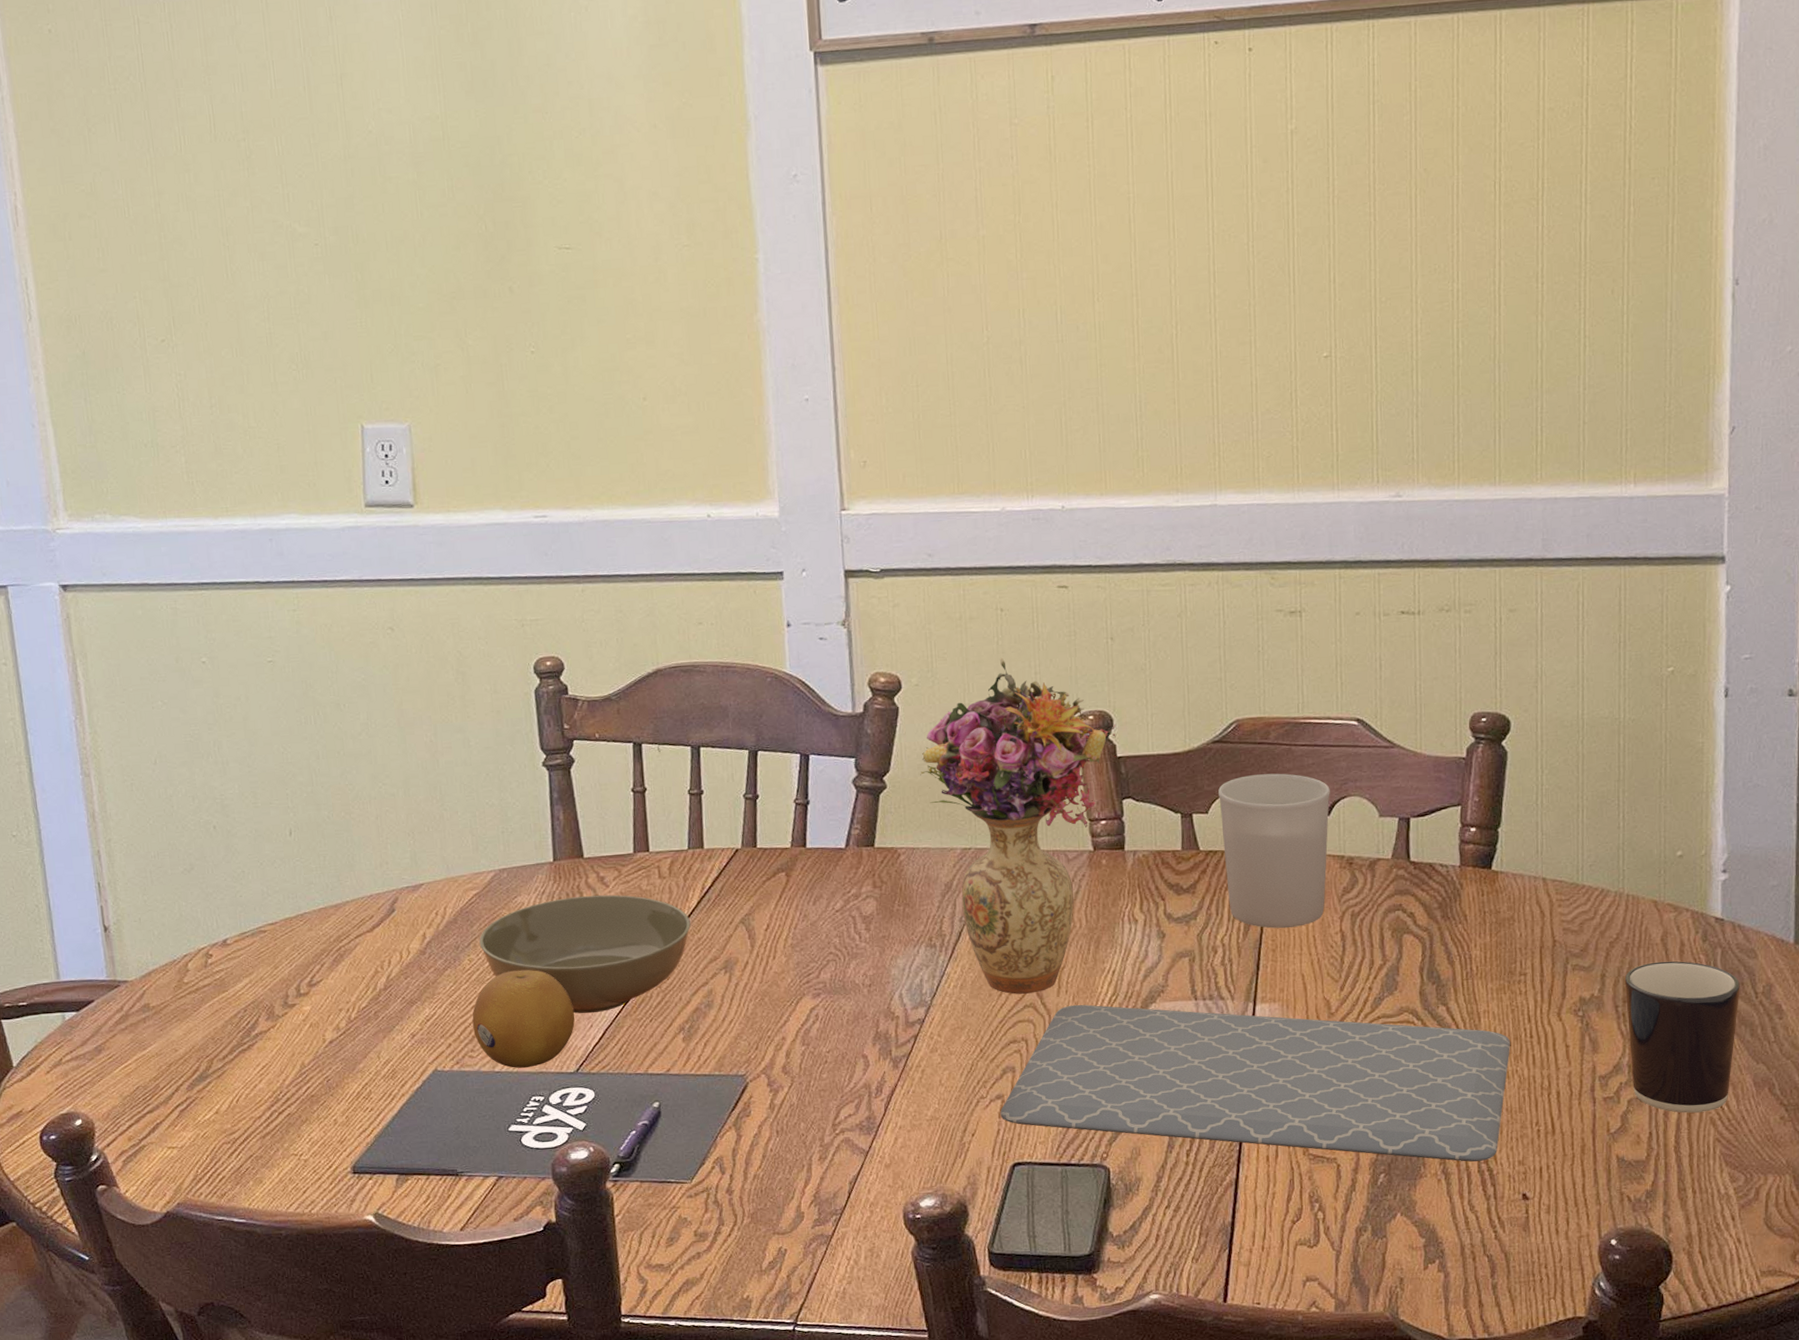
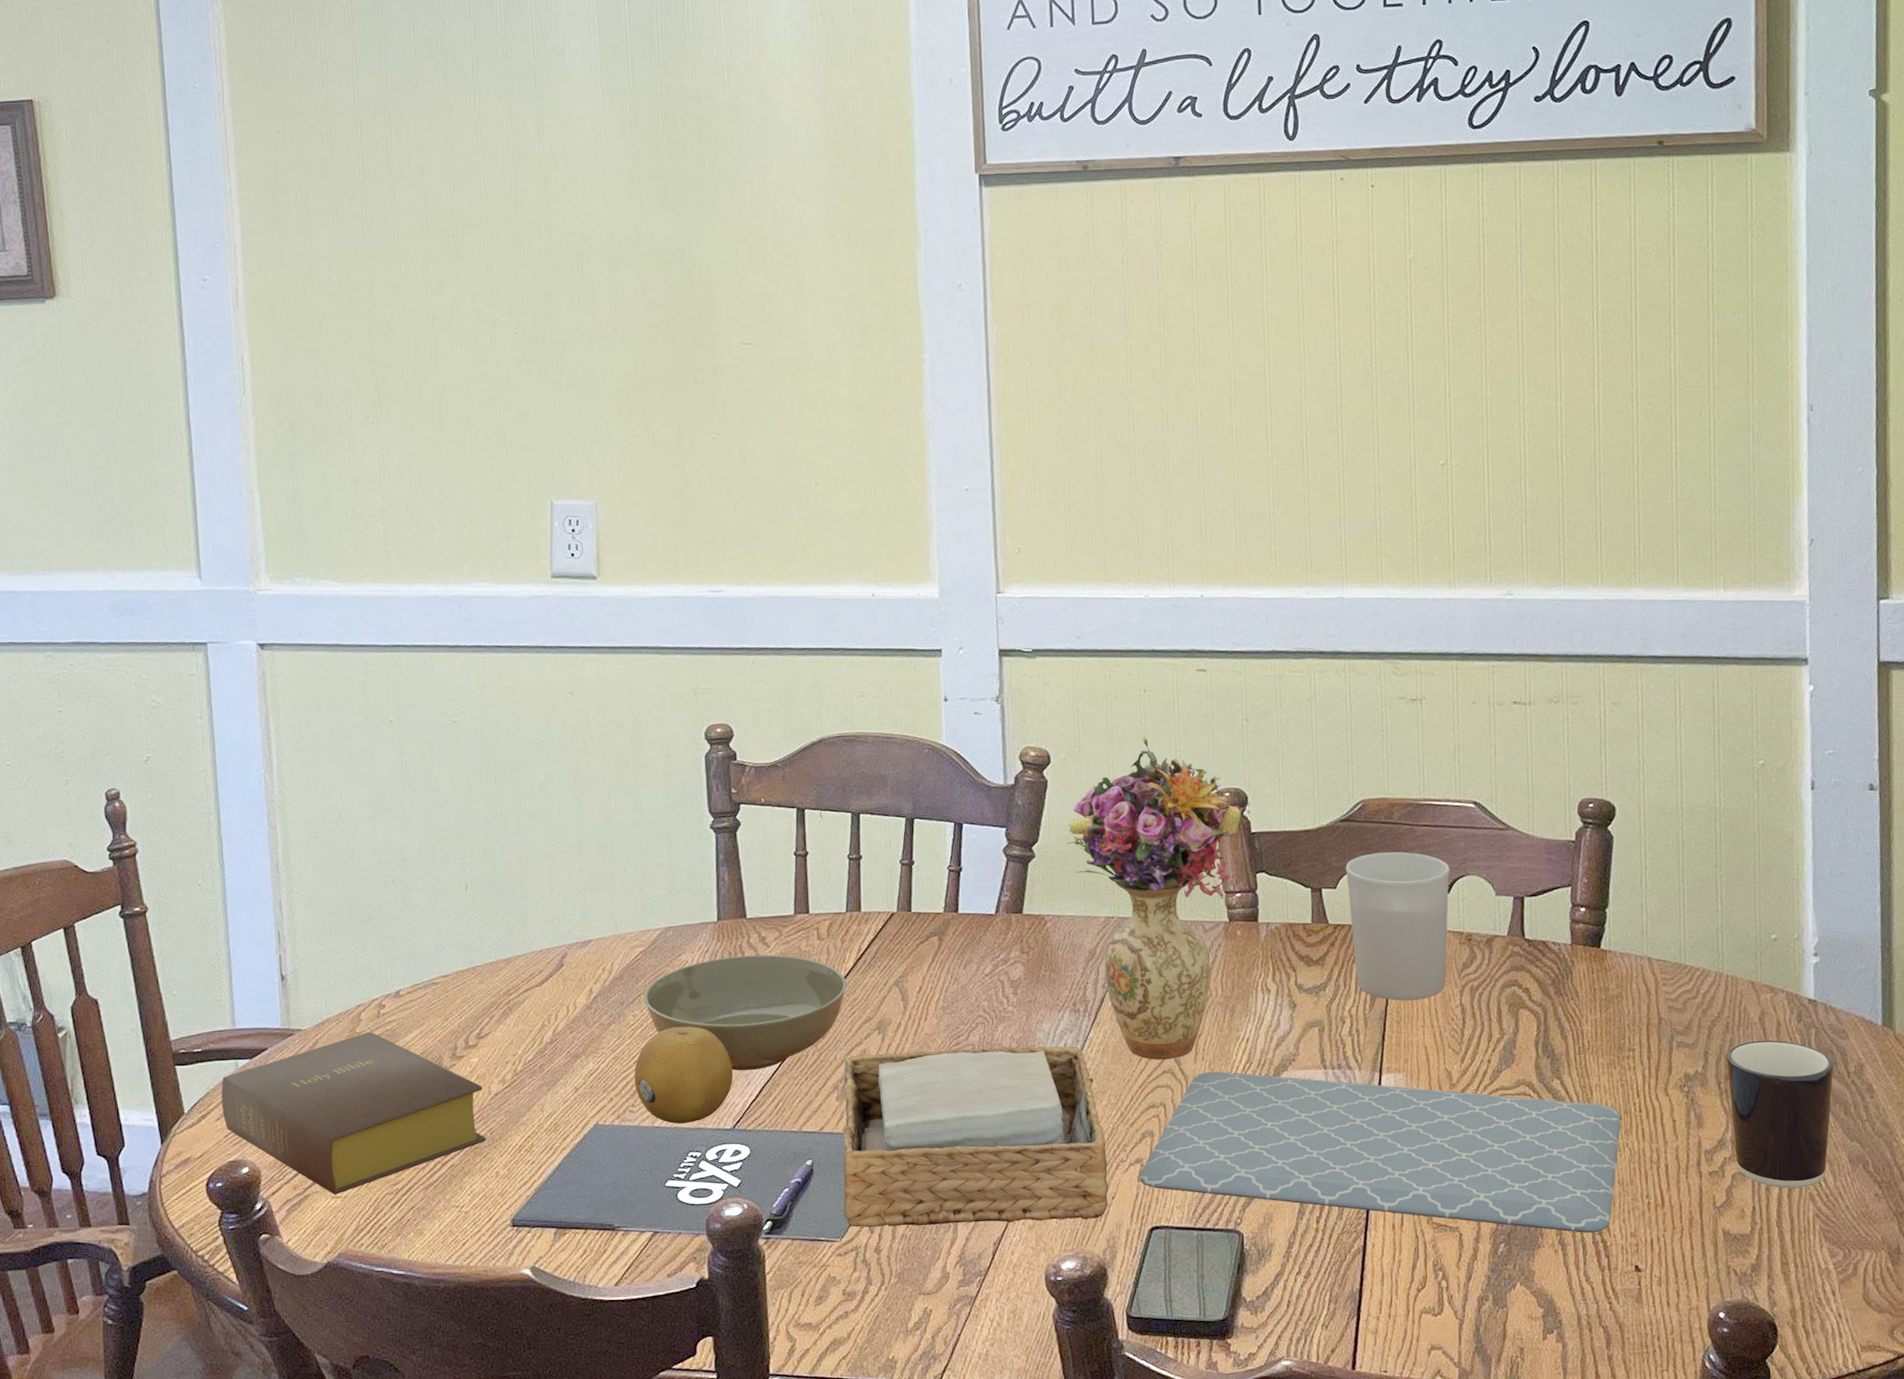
bible: none [49,981,323,1145] -> present [221,1031,486,1195]
napkin holder: none [689,982,968,1169] -> present [842,1046,1109,1228]

